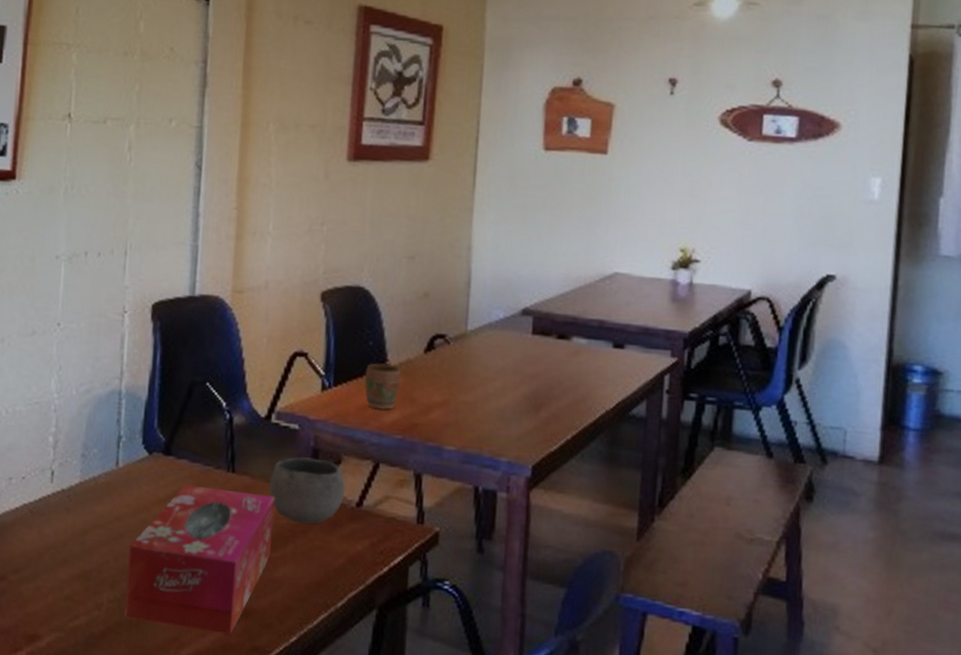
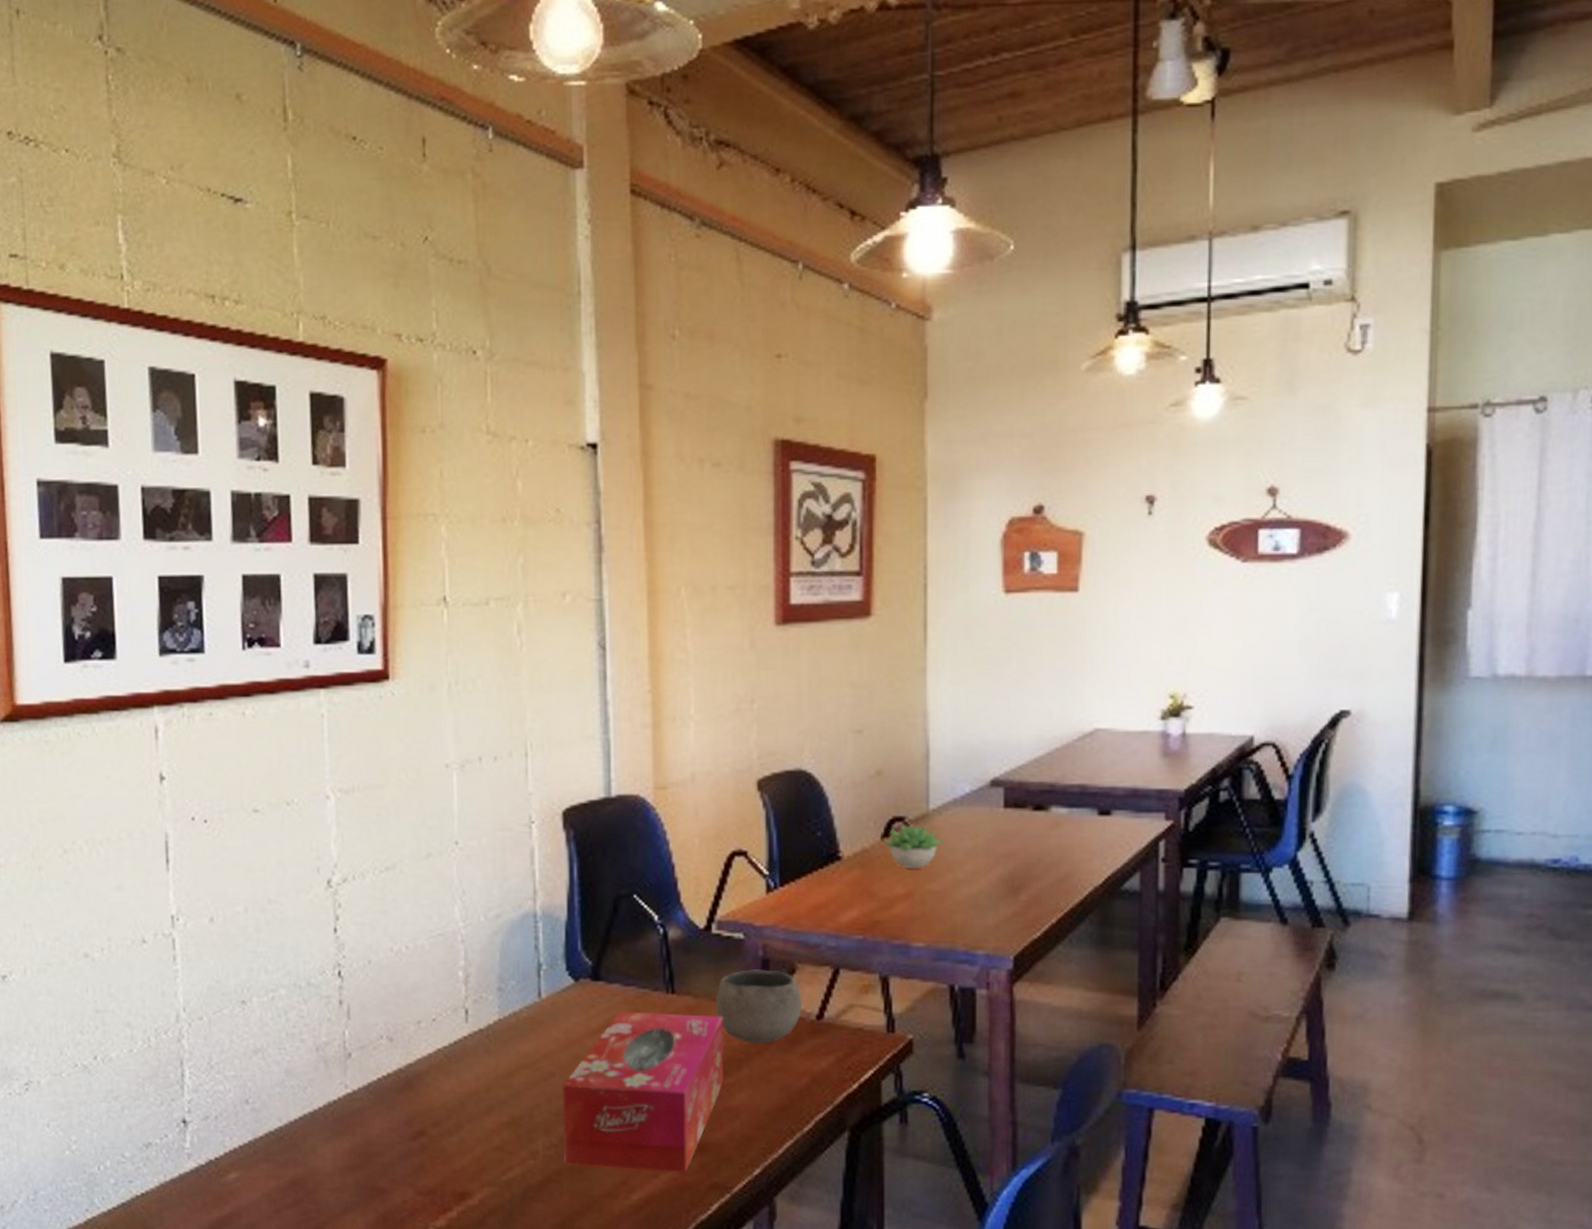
mug: present [364,363,402,410] -> none [815,856,857,908]
succulent plant: none [425,341,478,381] -> present [882,825,943,868]

